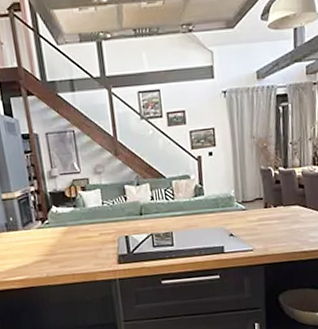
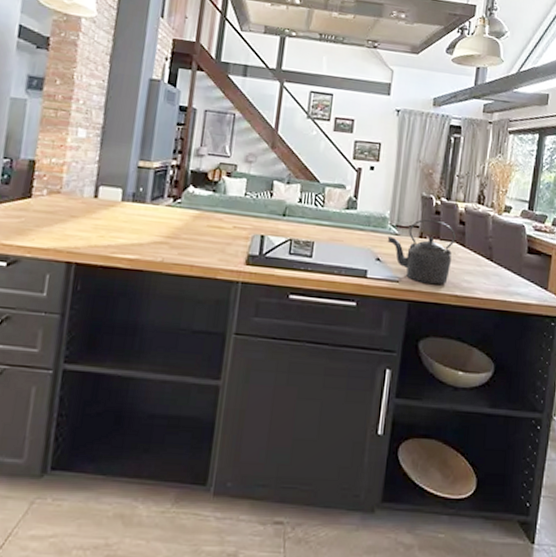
kettle: none [236,188,297,247] -> present [387,218,456,285]

